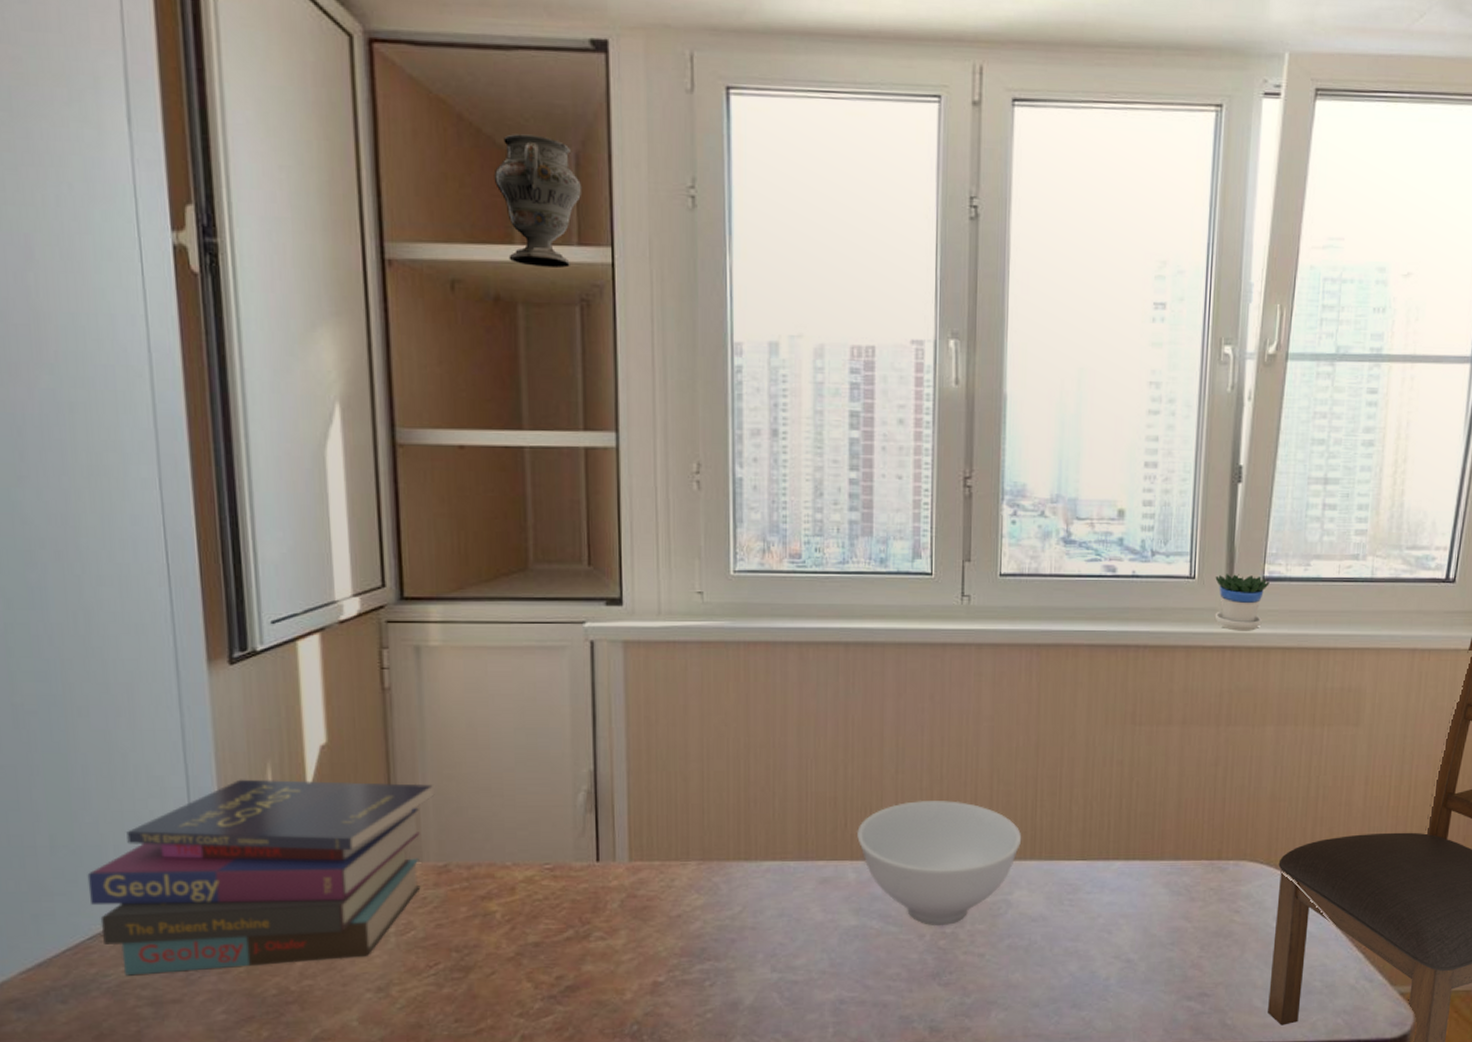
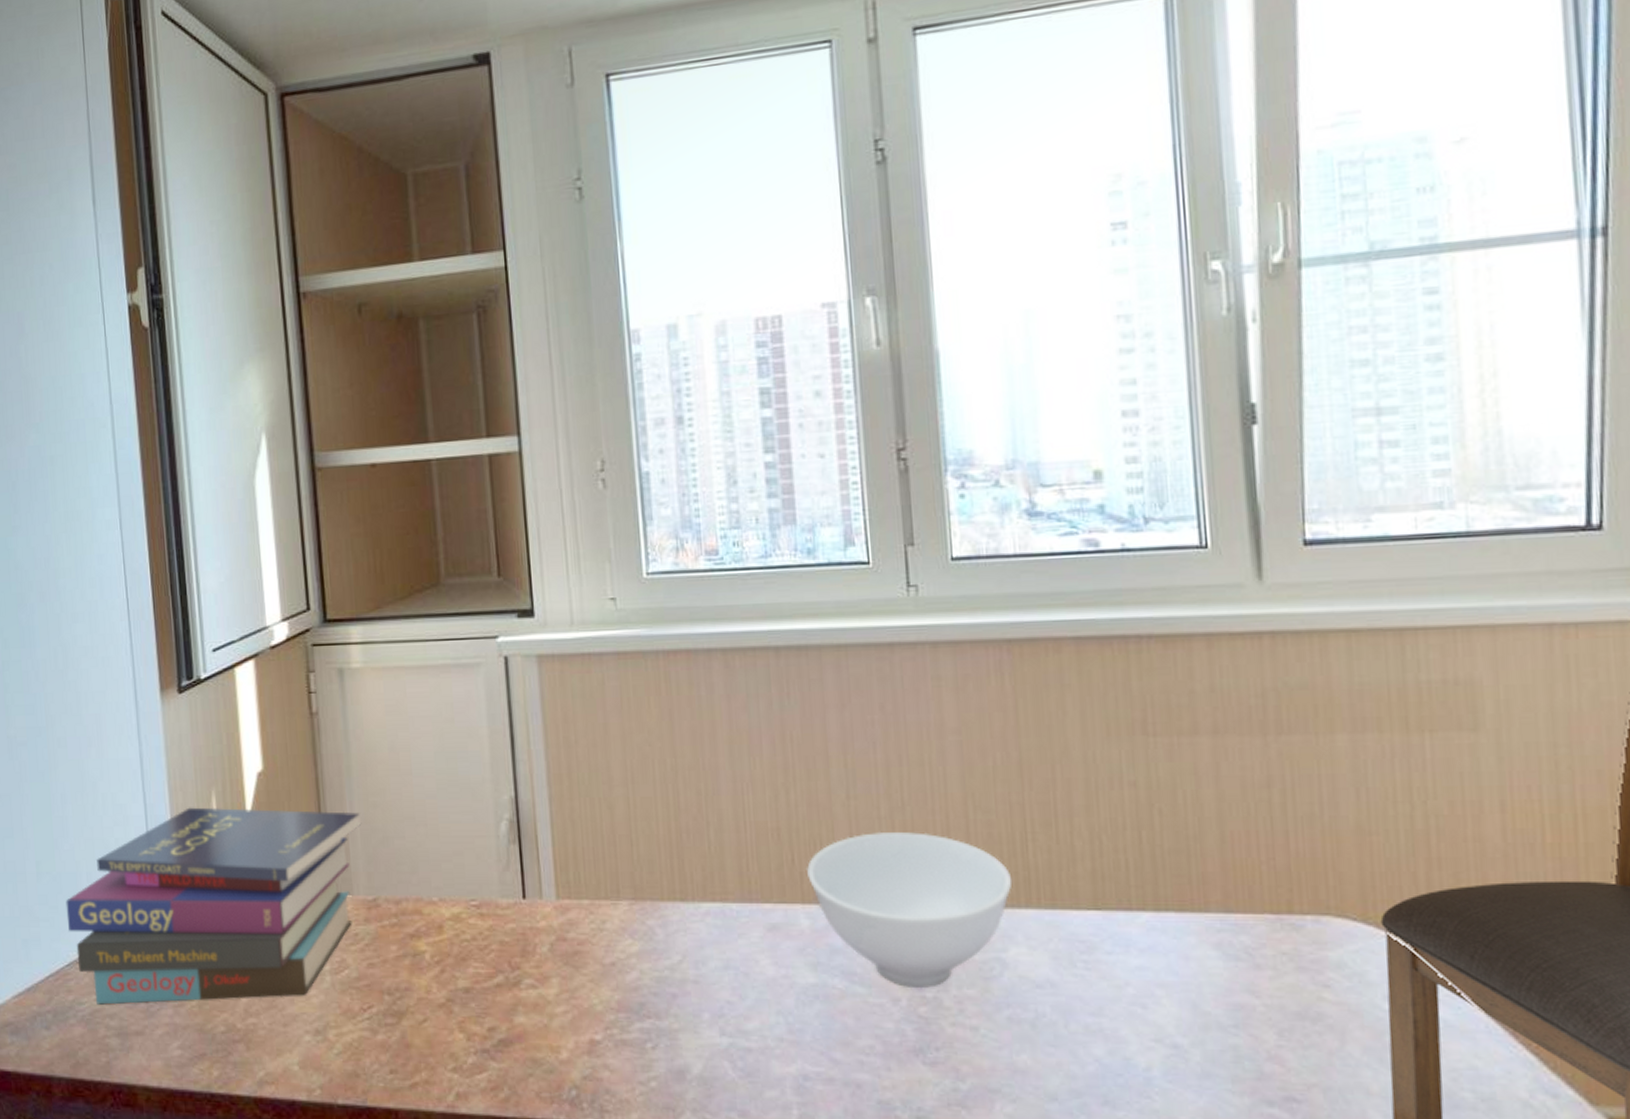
decorative vase: present [493,134,583,269] -> none [392,154,474,281]
flowerpot: present [1214,574,1270,631] -> none [1236,538,1315,611]

